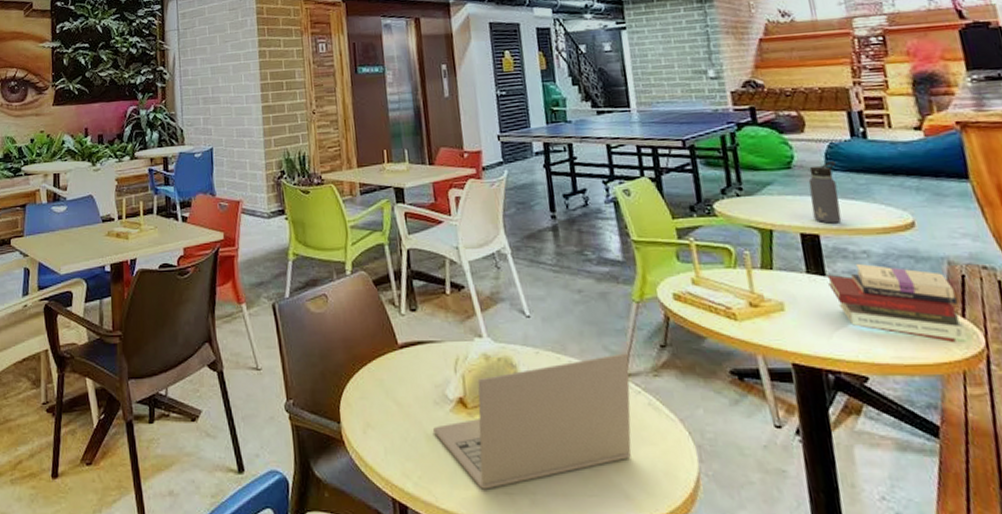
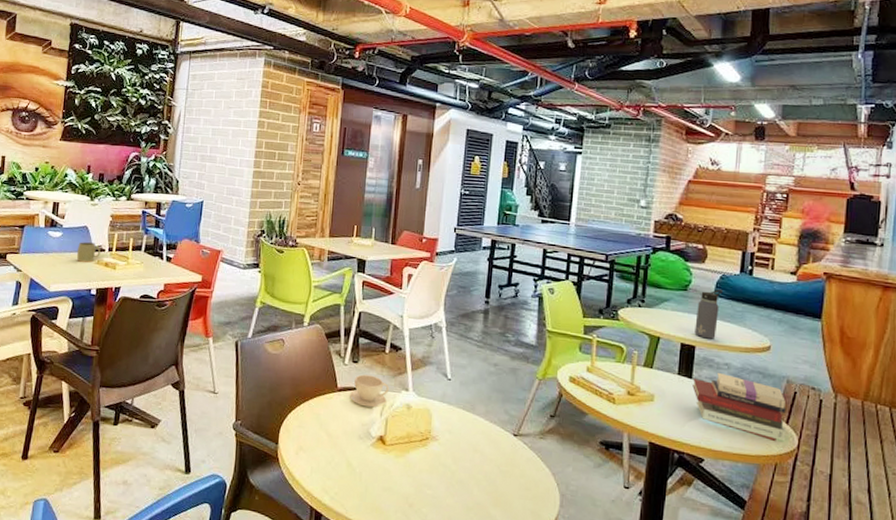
mug: none [84,212,110,236] -> present [76,242,101,263]
teacup: none [414,324,459,364] -> present [350,374,389,408]
laptop: present [432,353,632,489] -> none [353,417,523,509]

